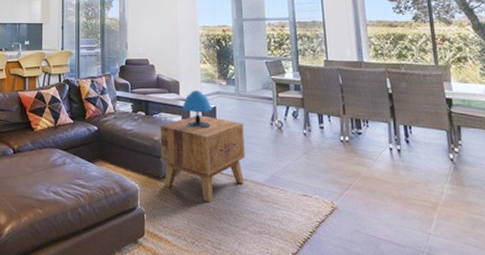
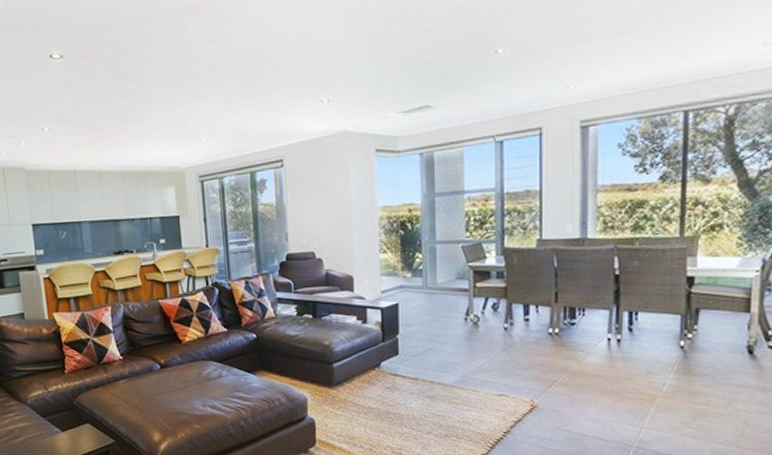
side table: present [160,115,245,203] -> none [330,314,432,408]
table lamp: present [182,90,213,129] -> none [357,286,395,330]

